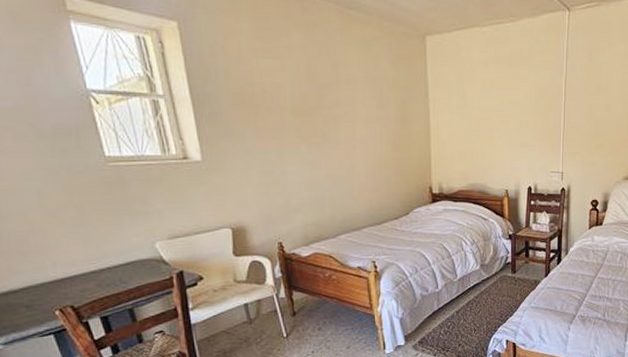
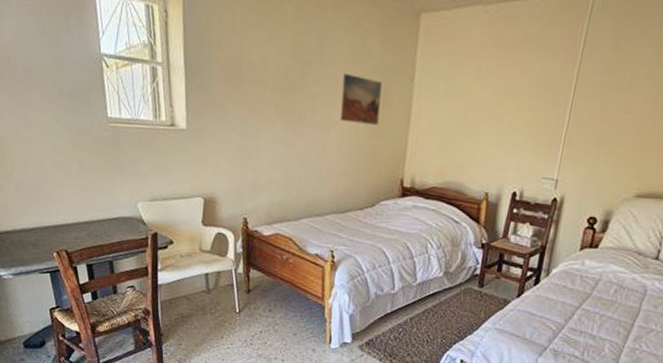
wall art: none [361,95,401,140] -> present [340,74,382,125]

